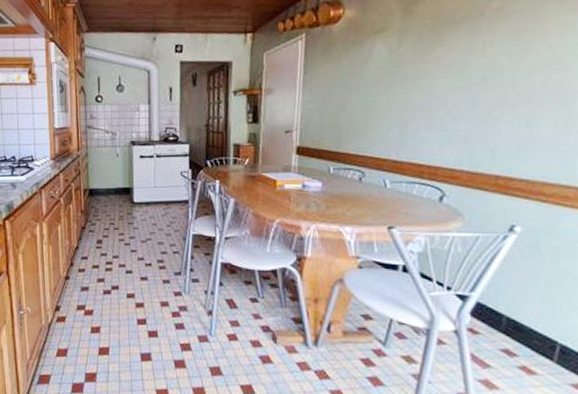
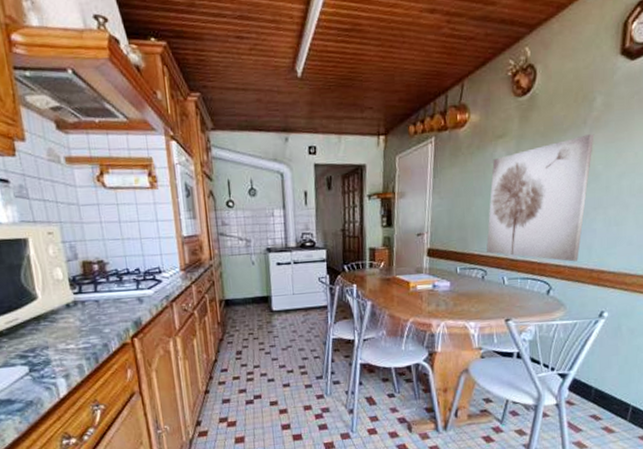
wall art: none [364,26,495,167] -> present [486,134,595,262]

